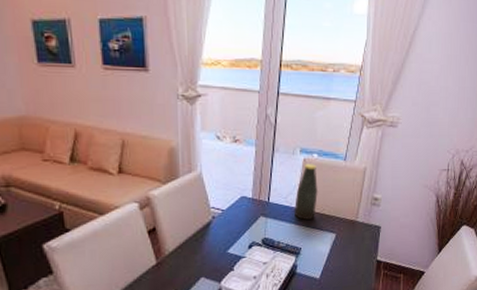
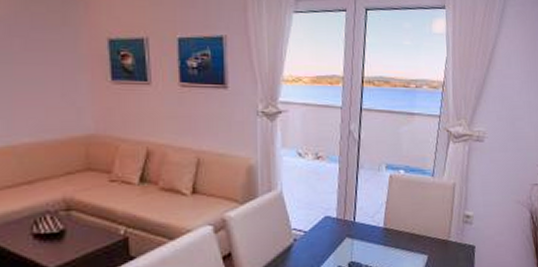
bottle: present [295,164,319,220] -> none [382,180,408,241]

